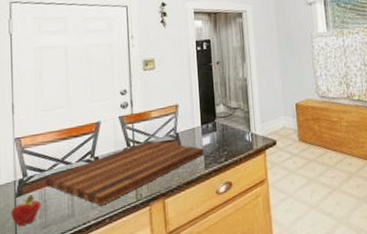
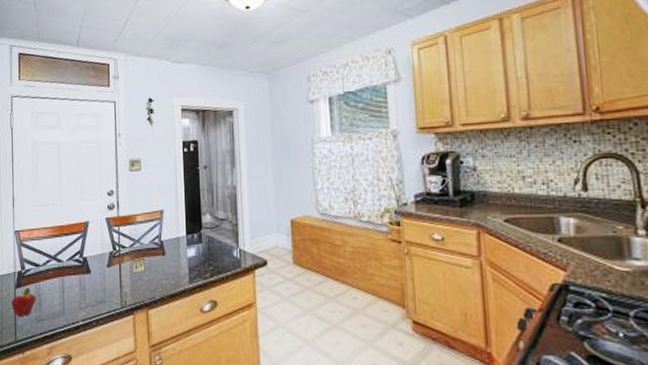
cutting board: present [45,140,204,206] -> none [40,245,189,308]

